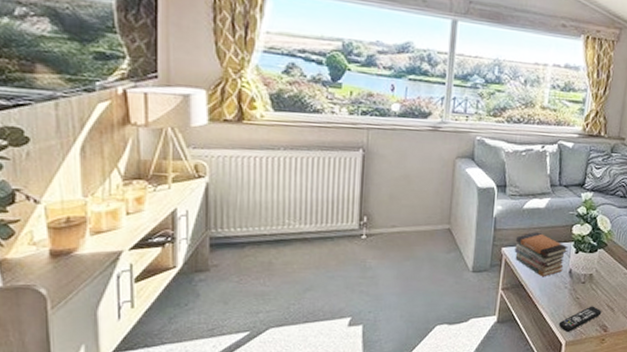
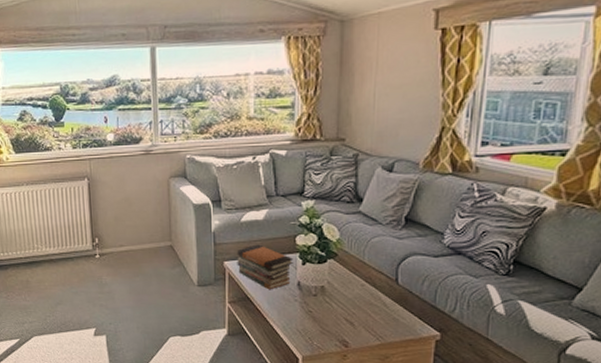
remote control: present [558,306,602,333] -> none [292,319,340,348]

